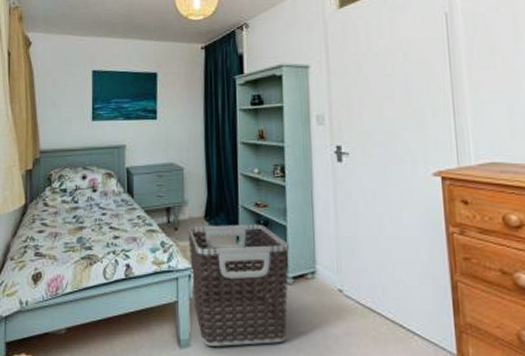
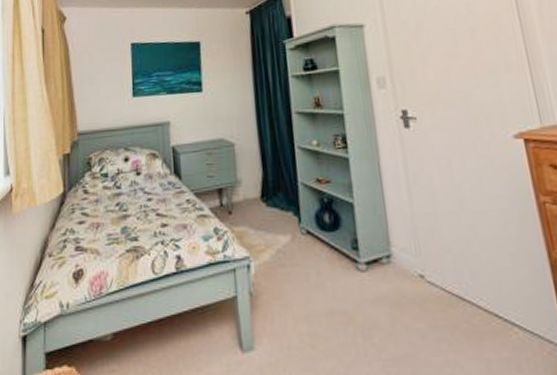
clothes hamper: present [188,224,289,346] -> none [243,202,365,348]

